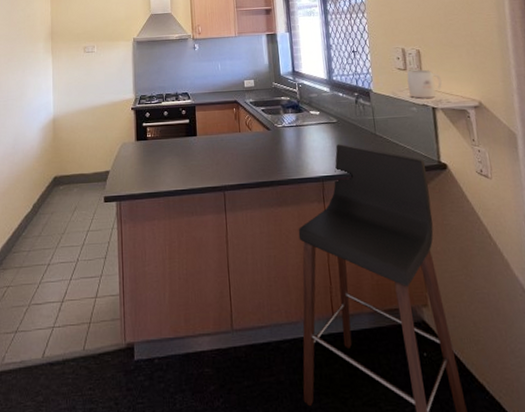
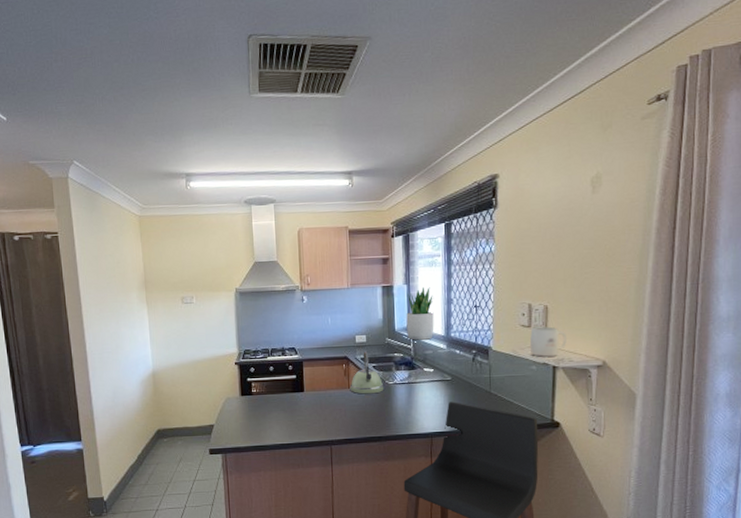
kettle: none [240,95,274,138] -> present [349,351,384,395]
planter: none [290,34,317,84] -> present [406,287,434,340]

